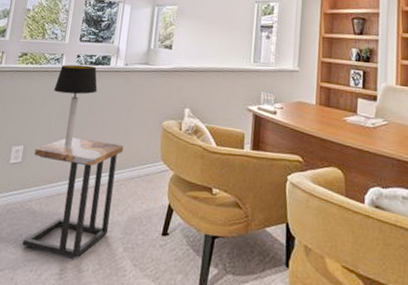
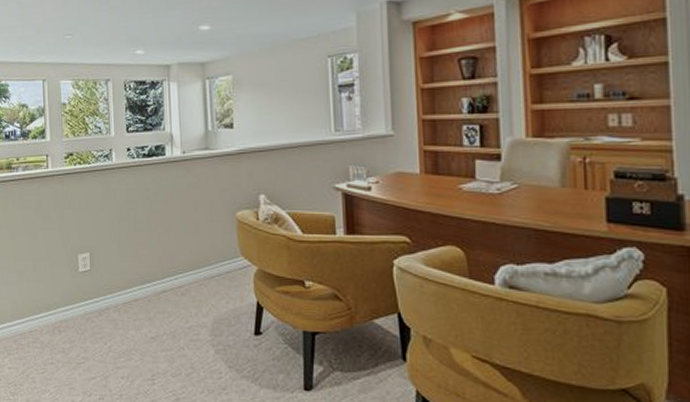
side table: present [22,137,123,260] -> none [101,239,196,364]
table lamp: present [53,64,98,147] -> none [109,158,156,250]

